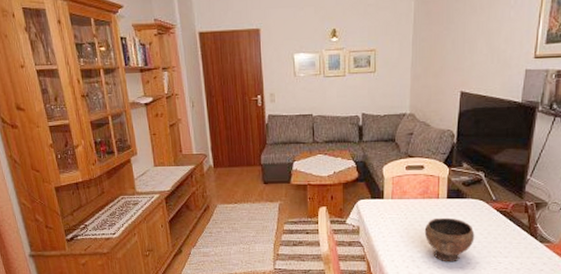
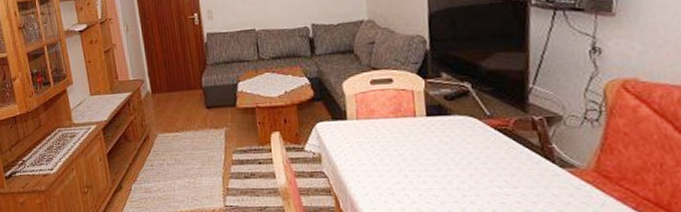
bowl: present [424,217,475,262] -> none [402,139,469,195]

